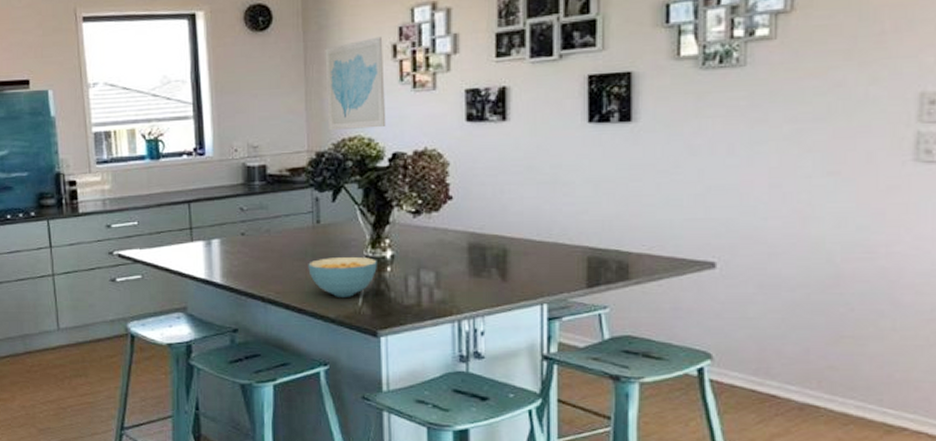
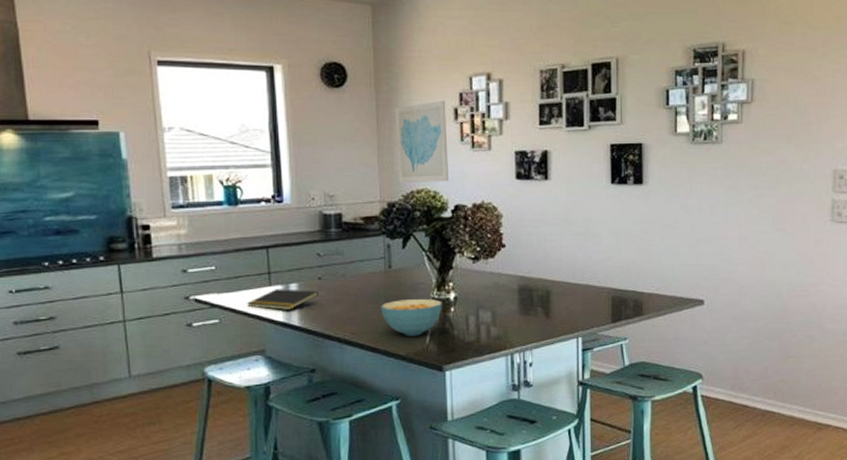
notepad: none [168,245,241,267] -> present [246,289,319,310]

